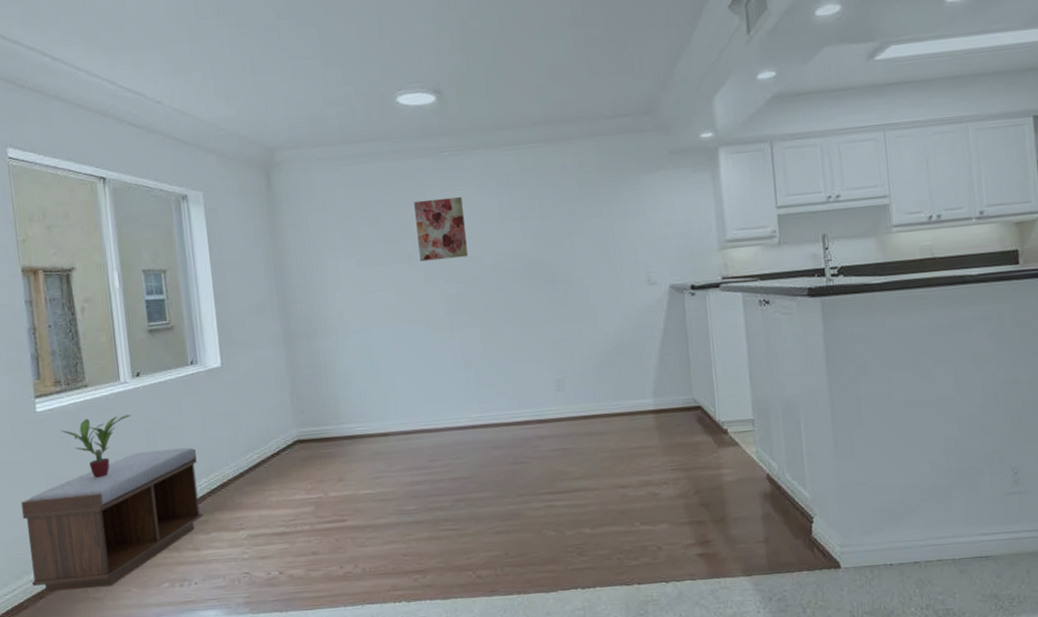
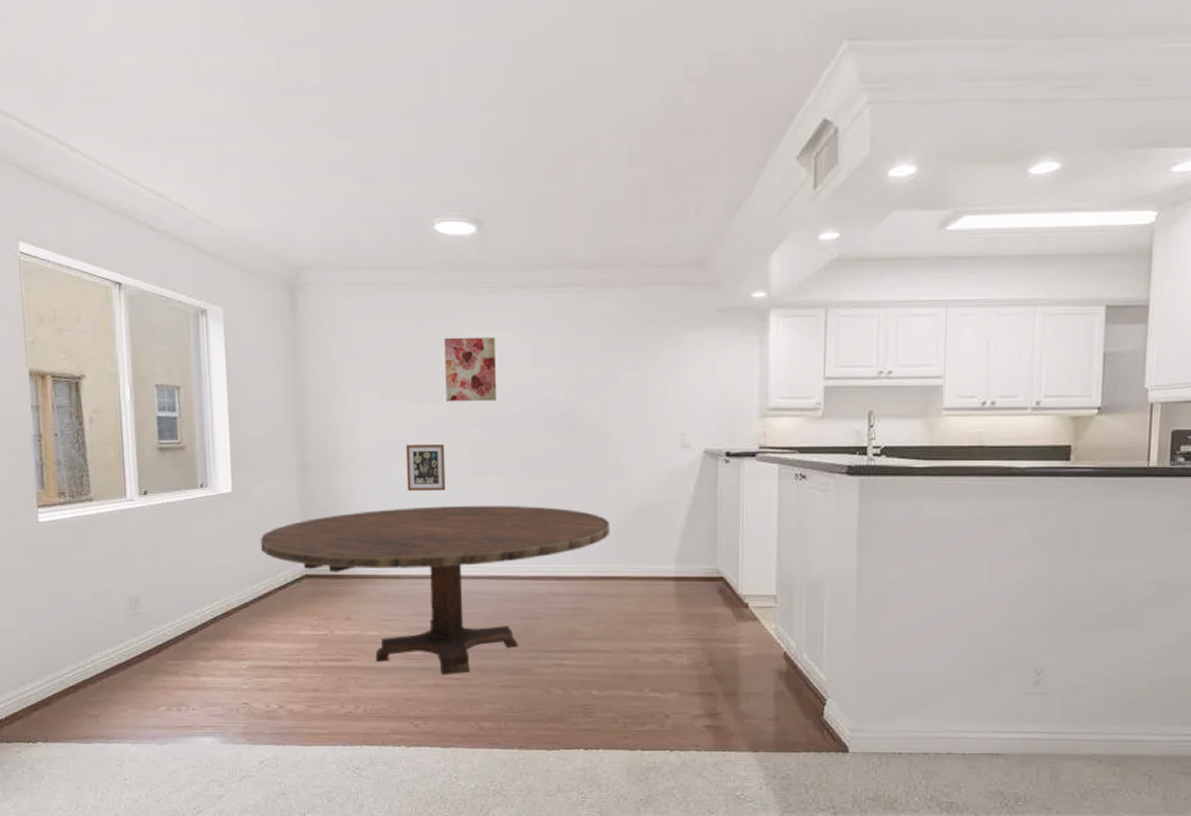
bench: present [20,447,204,592] -> none [19,572,206,705]
potted plant: present [61,414,131,478] -> none [63,533,136,595]
dining table: none [251,353,588,528] -> present [260,505,610,676]
picture frame: none [385,302,426,350] -> present [406,445,446,491]

